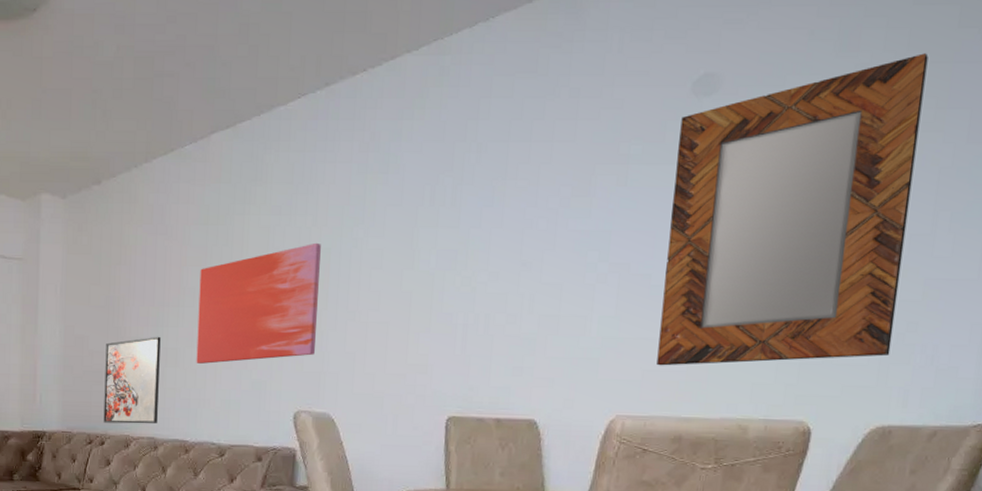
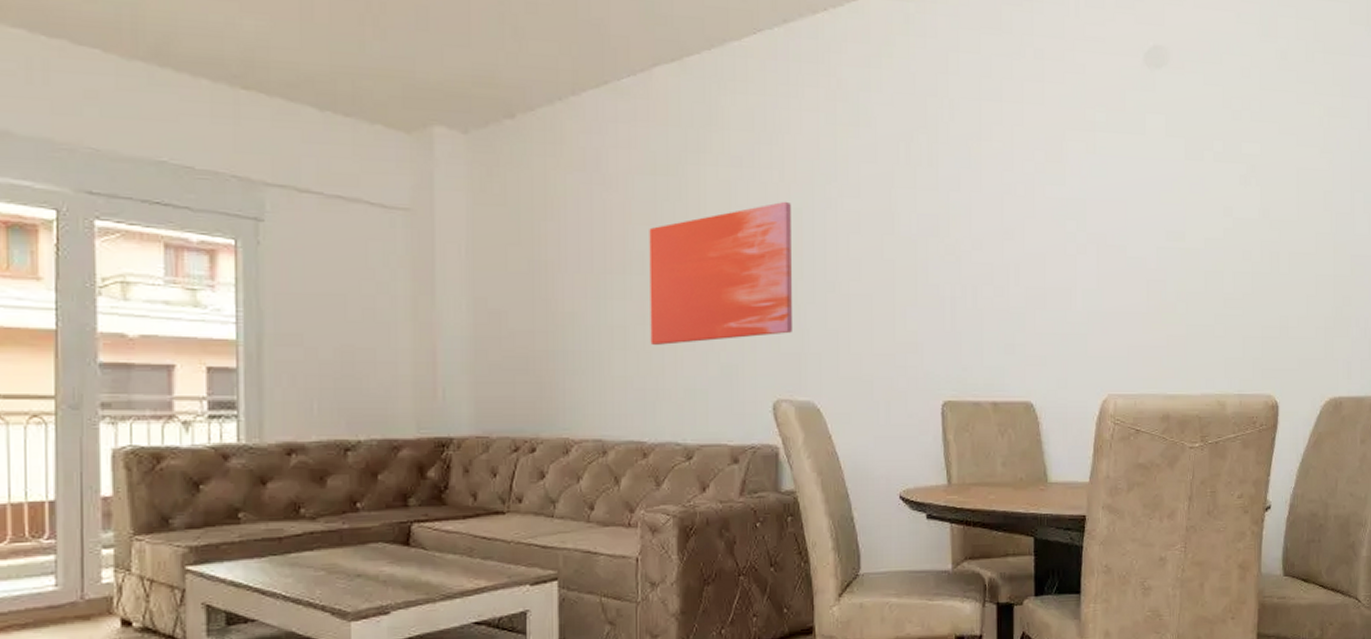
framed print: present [103,336,161,424] -> none [532,311,605,423]
home mirror: present [656,53,928,366] -> none [1138,44,1332,341]

